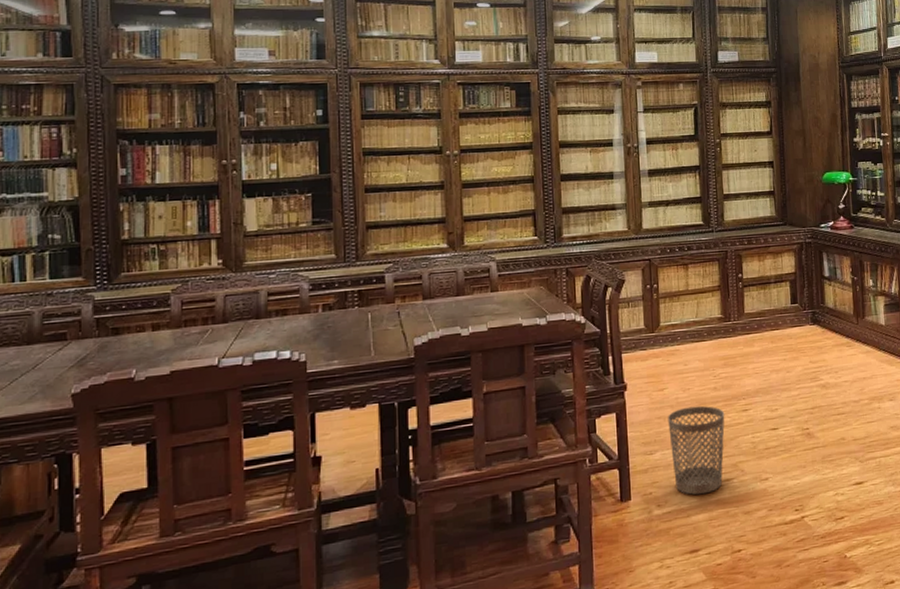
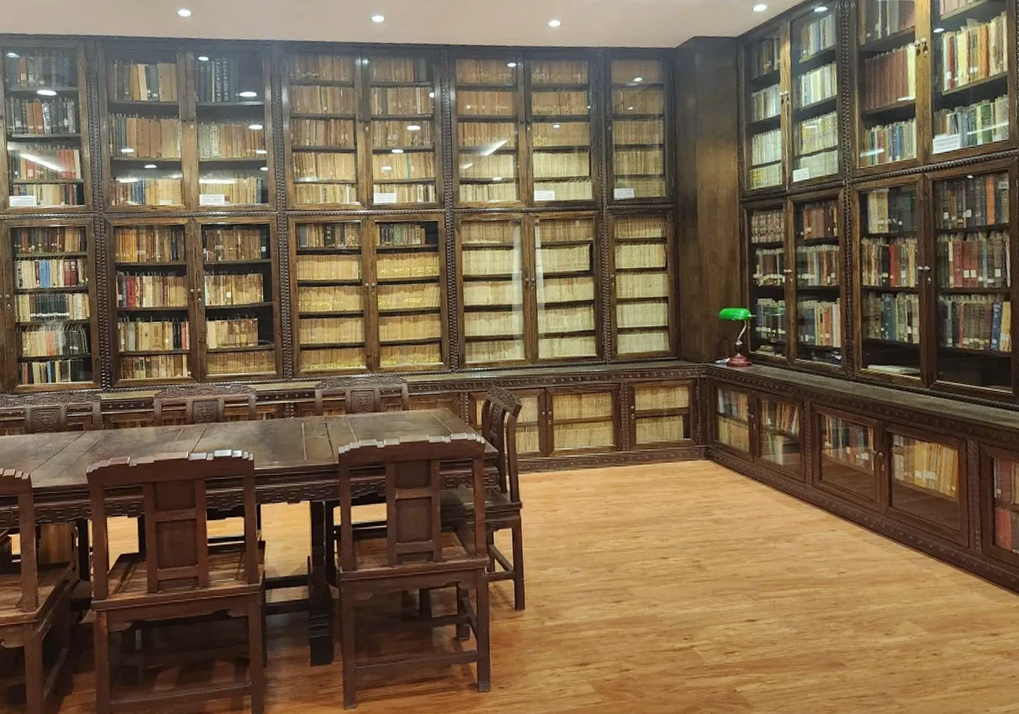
wastebasket: present [668,405,725,495] -> none [560,529,616,613]

